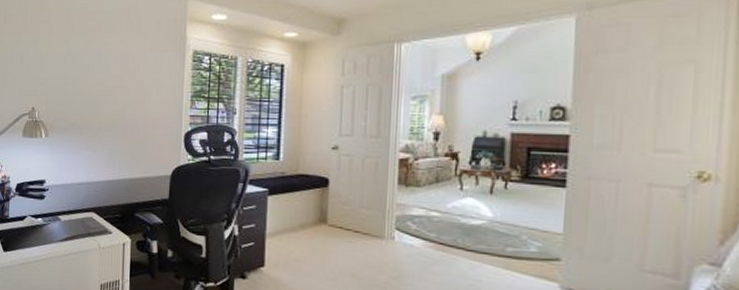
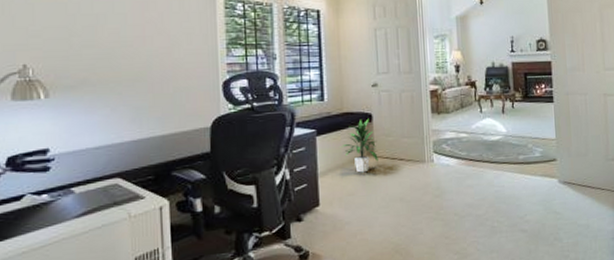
indoor plant: none [292,183,332,240] -> present [341,118,378,173]

